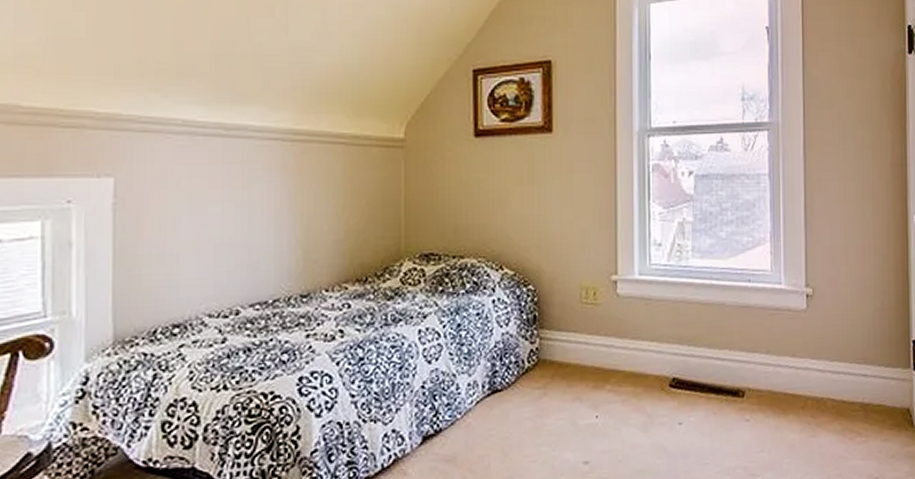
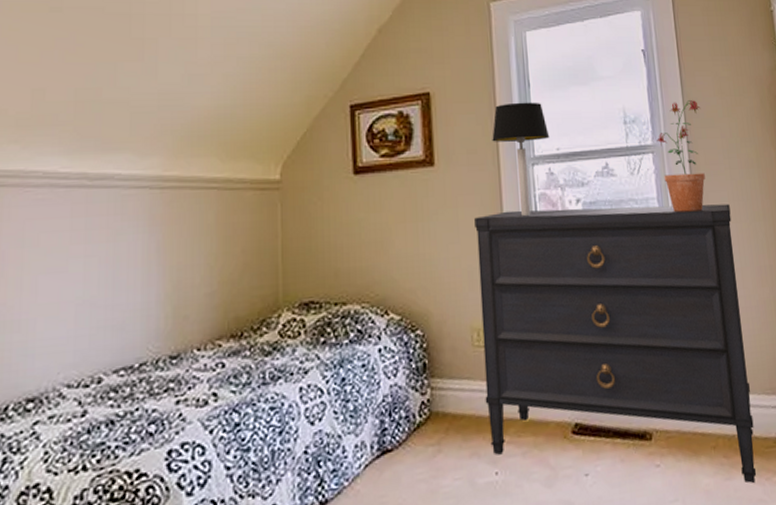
dresser: none [589,179,843,441] -> present [474,203,756,483]
table lamp: none [610,74,667,185] -> present [492,102,550,216]
potted plant: none [773,80,821,189] -> present [657,100,705,213]

